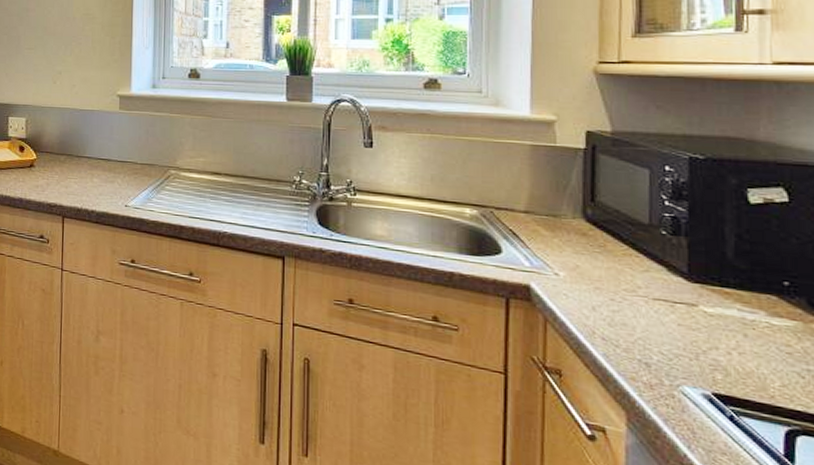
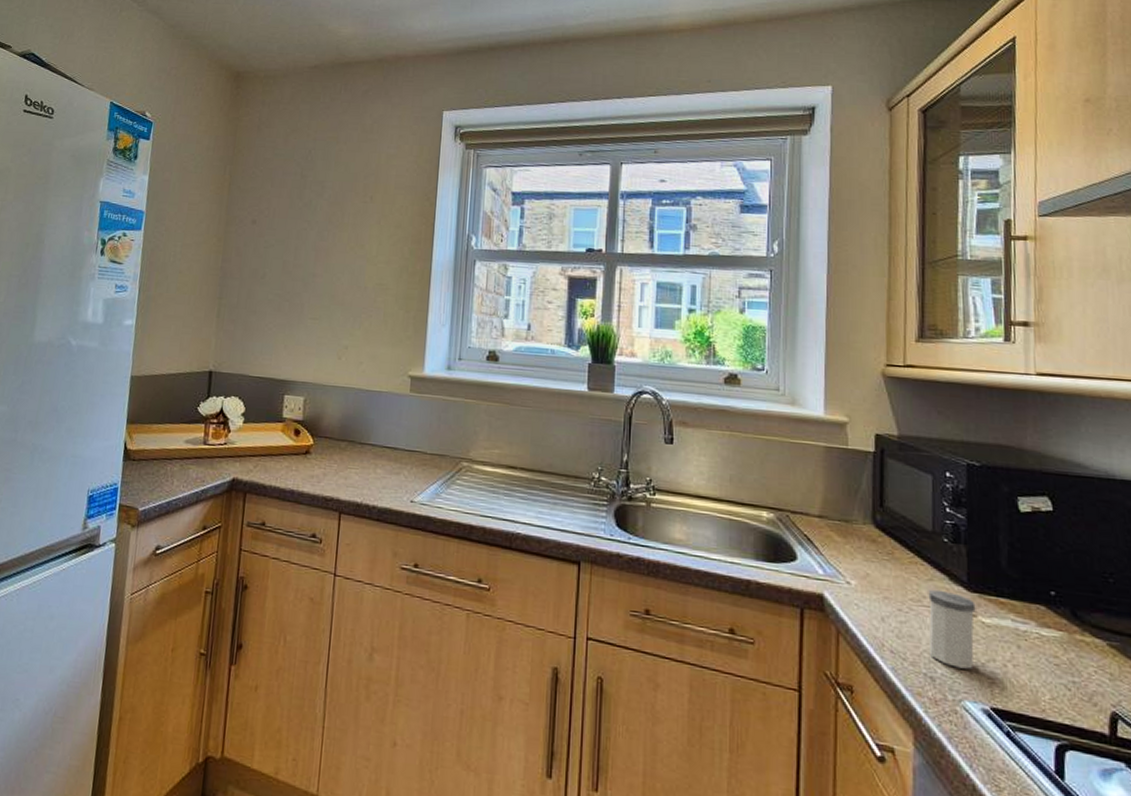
salt shaker: none [643,280,697,357] -> present [928,589,976,670]

